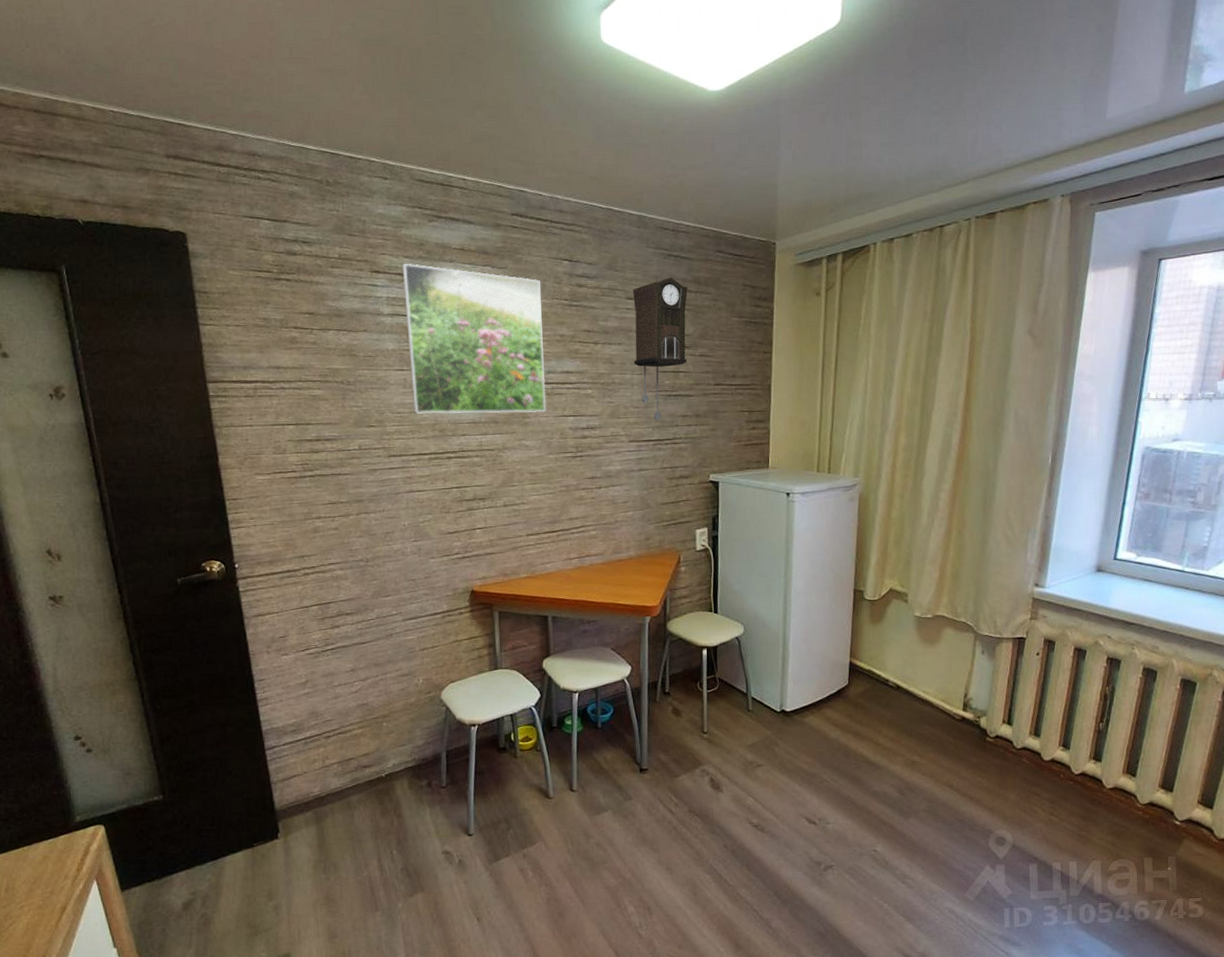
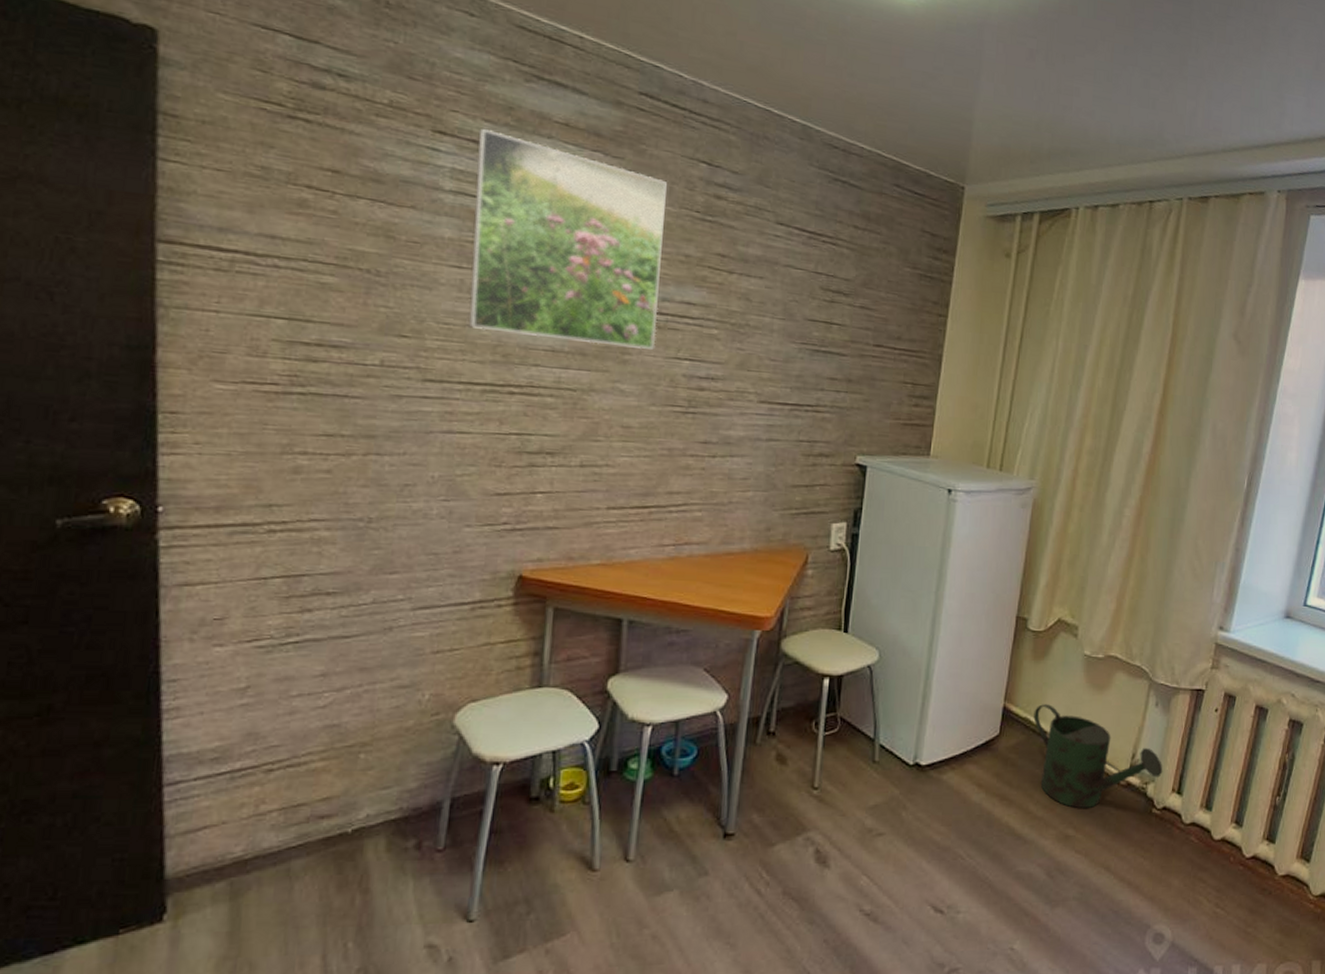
pendulum clock: present [633,278,688,421] -> none [776,206,855,380]
watering can: none [876,658,993,740] -> present [1033,704,1163,809]

